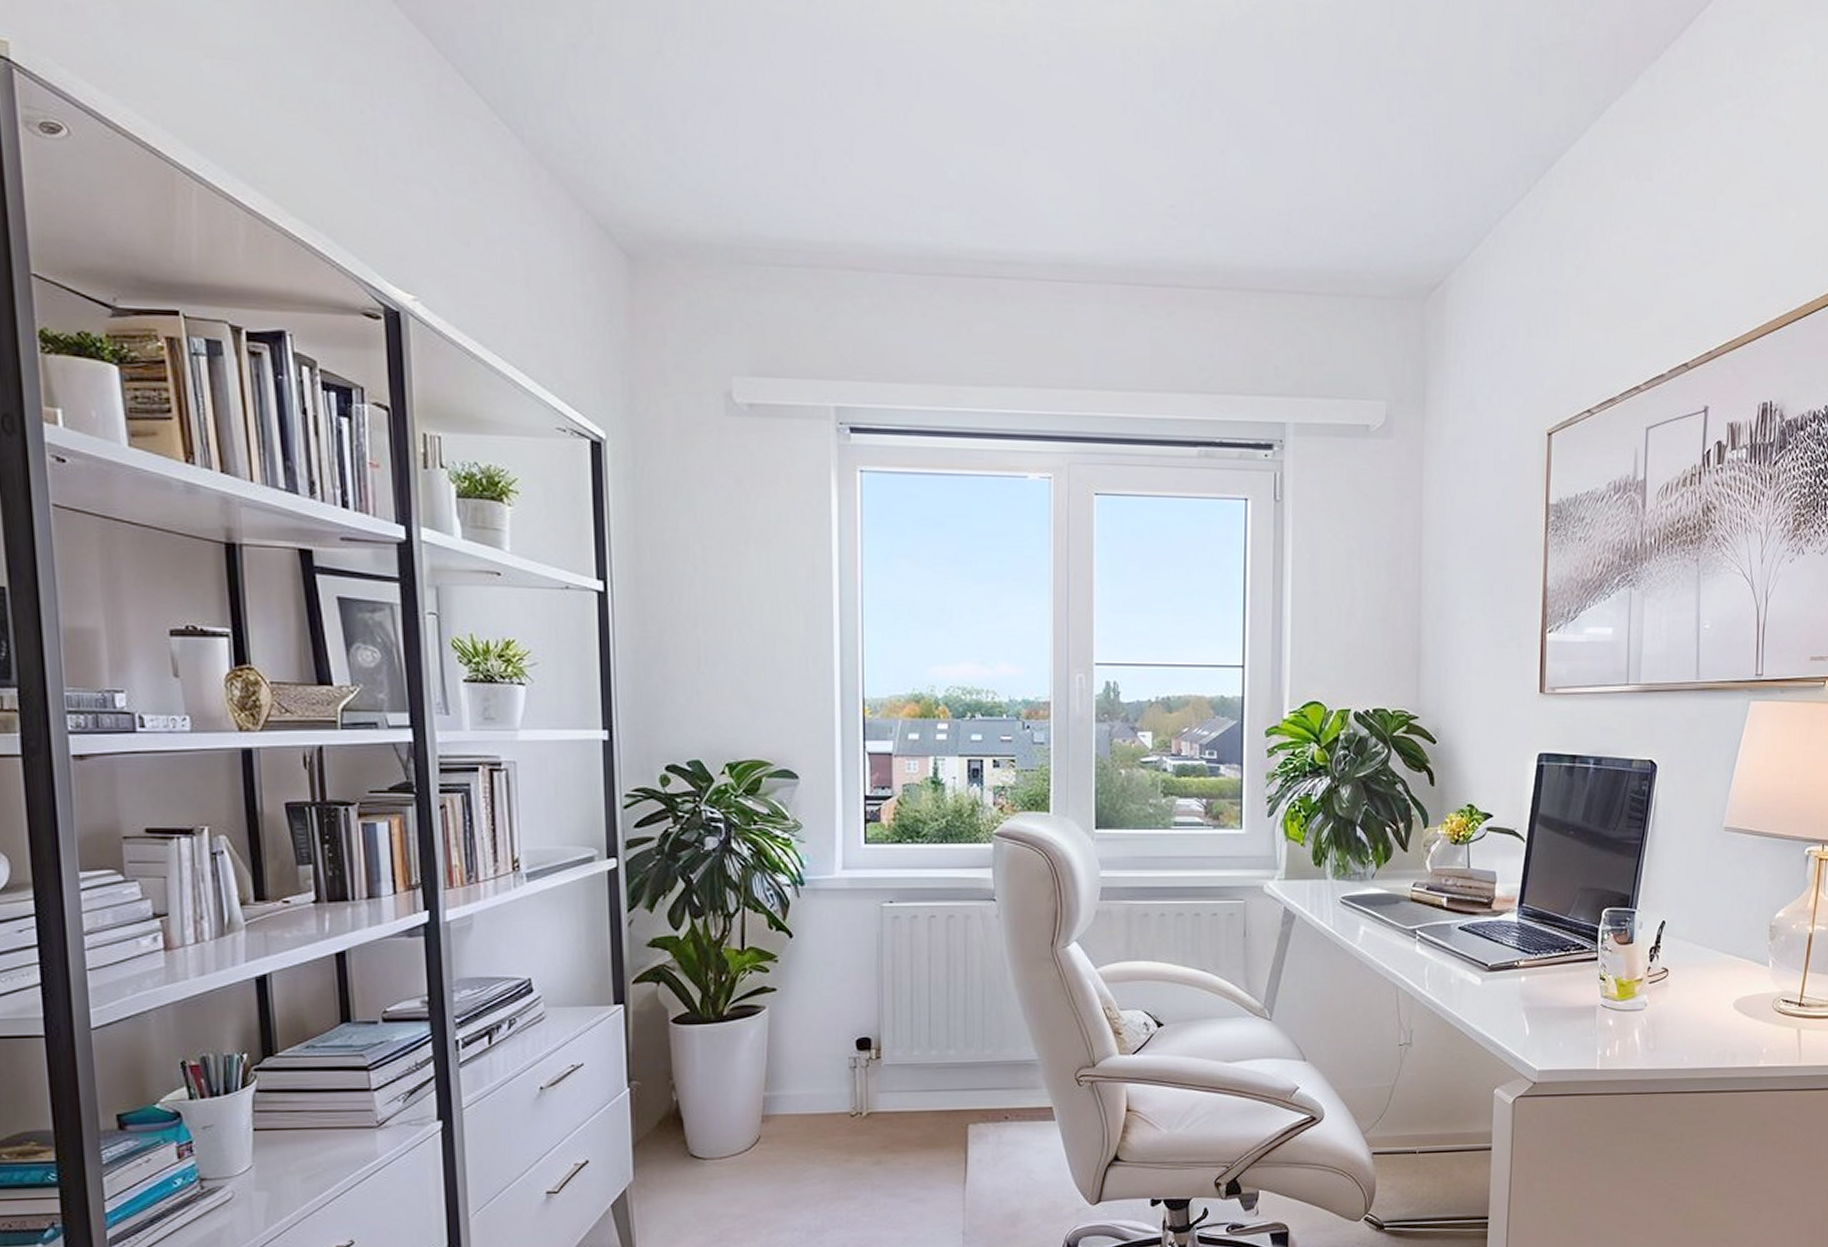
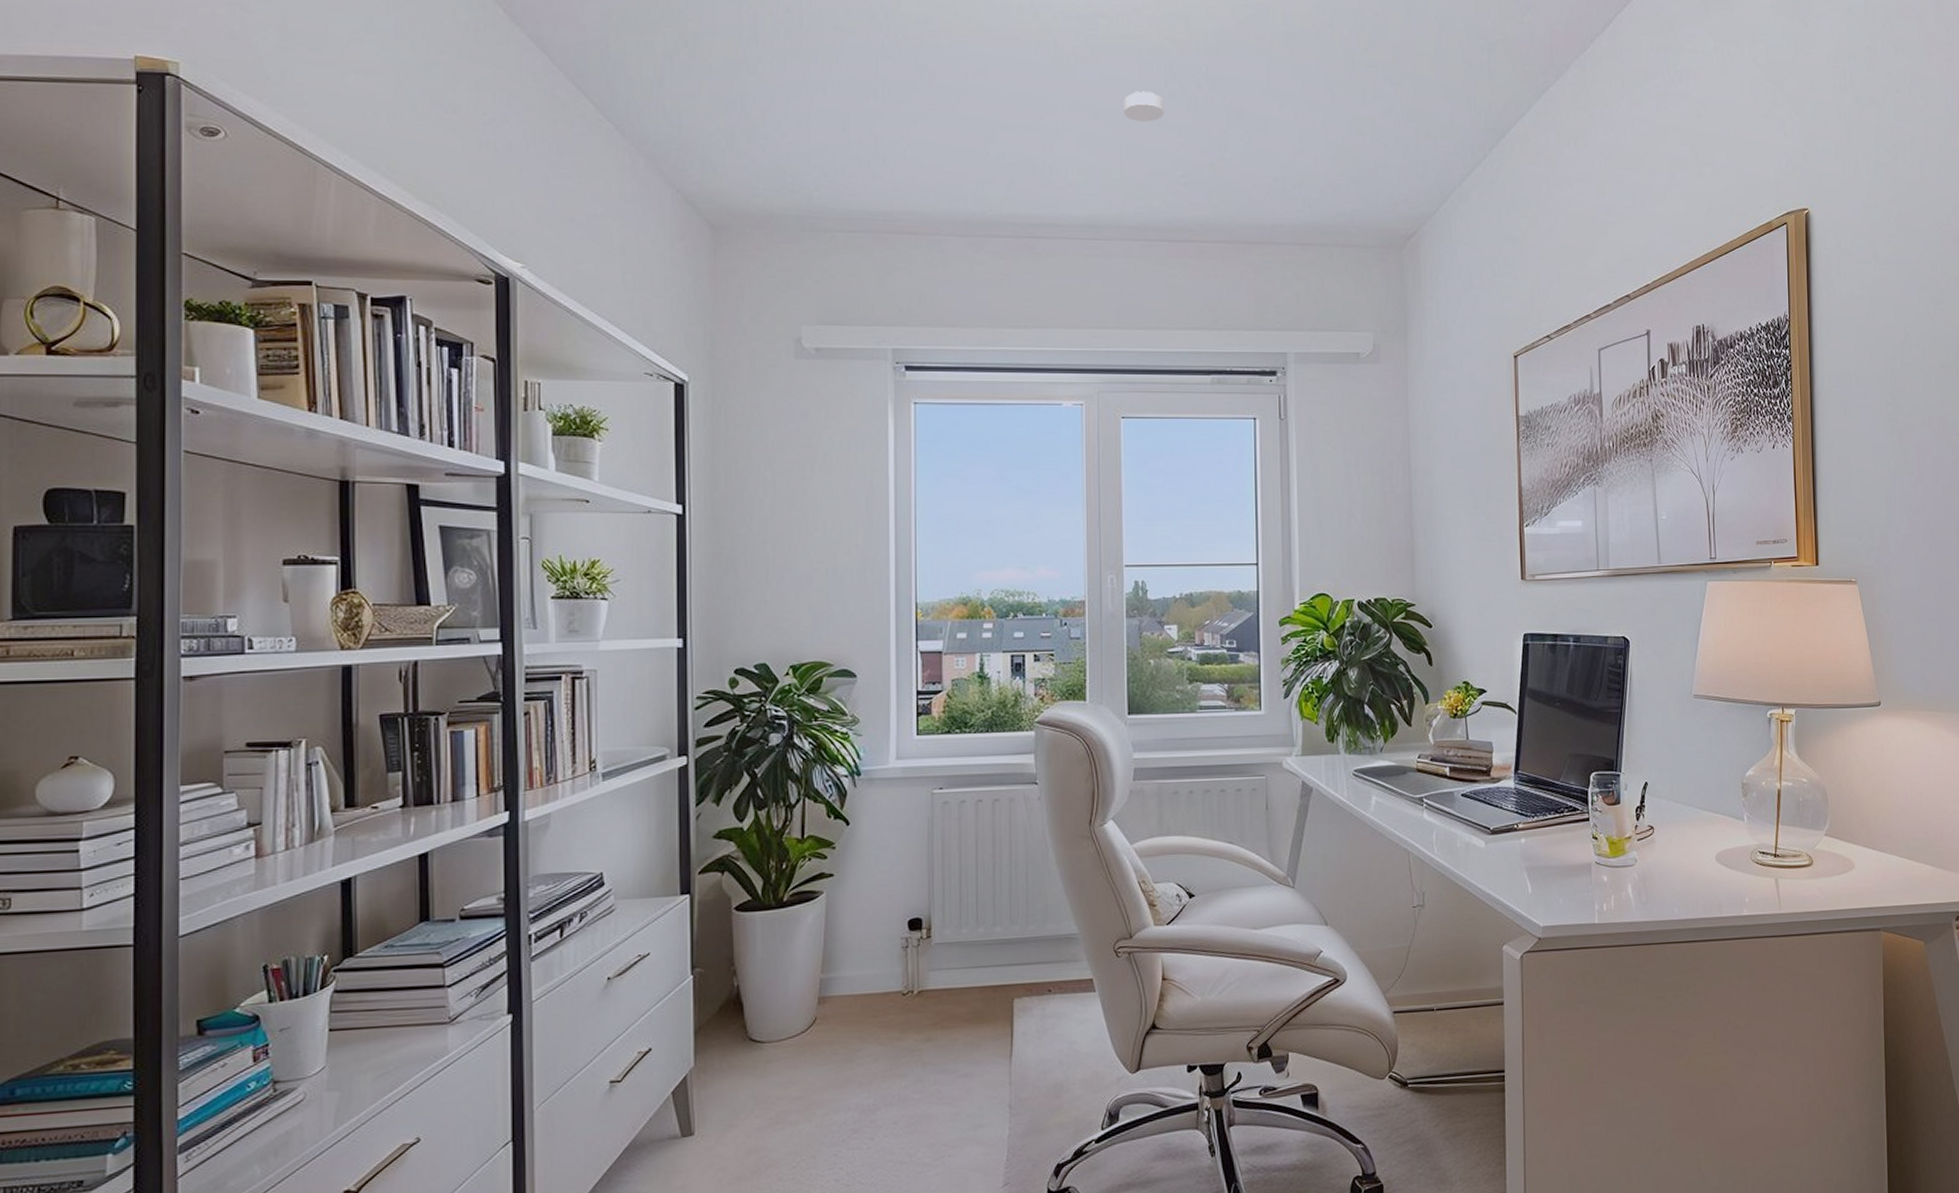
smoke detector: none [1105,98,1153,138] -> present [1124,90,1165,122]

